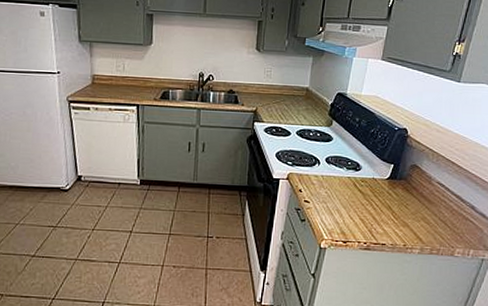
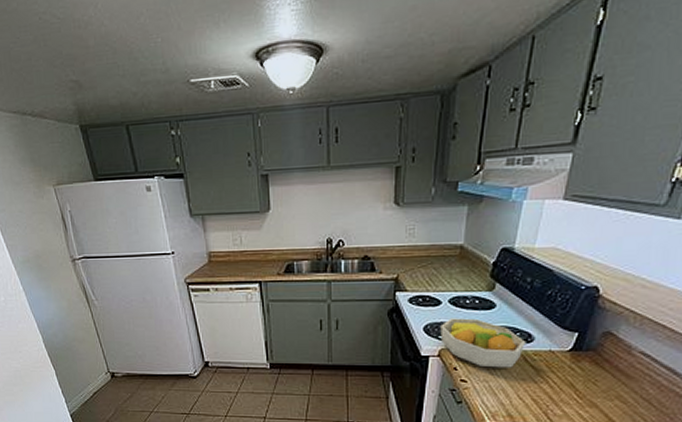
fruit bowl: none [289,147,356,192] -> present [440,318,526,368]

